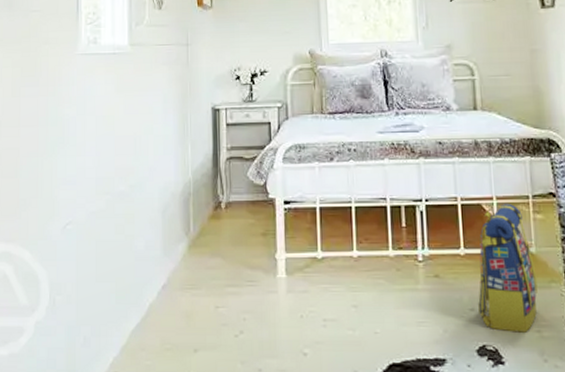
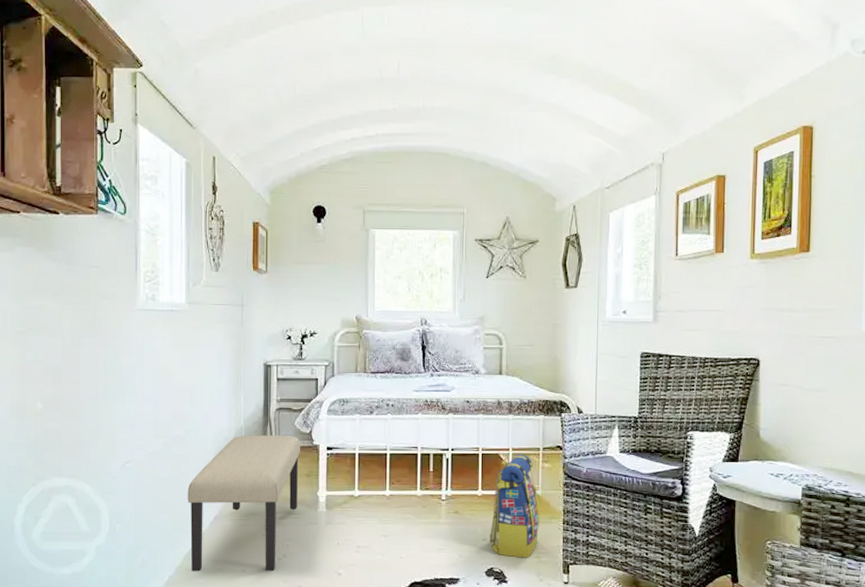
bench: none [132,189,255,352] -> present [187,435,301,572]

